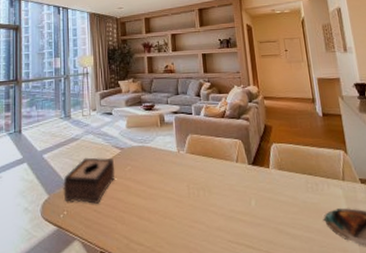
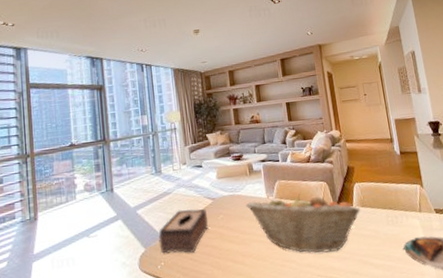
fruit basket: none [155,150,278,217] -> present [245,193,361,253]

